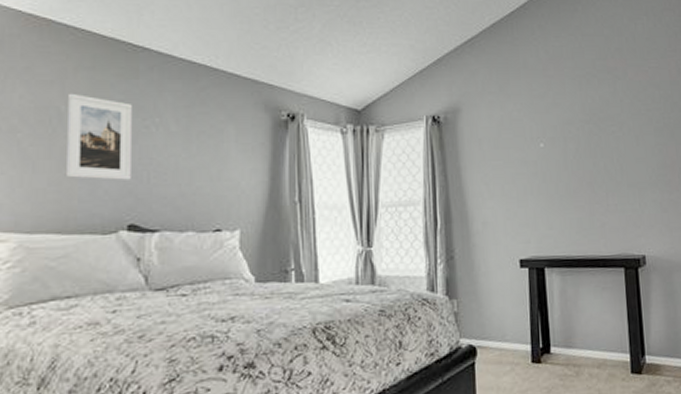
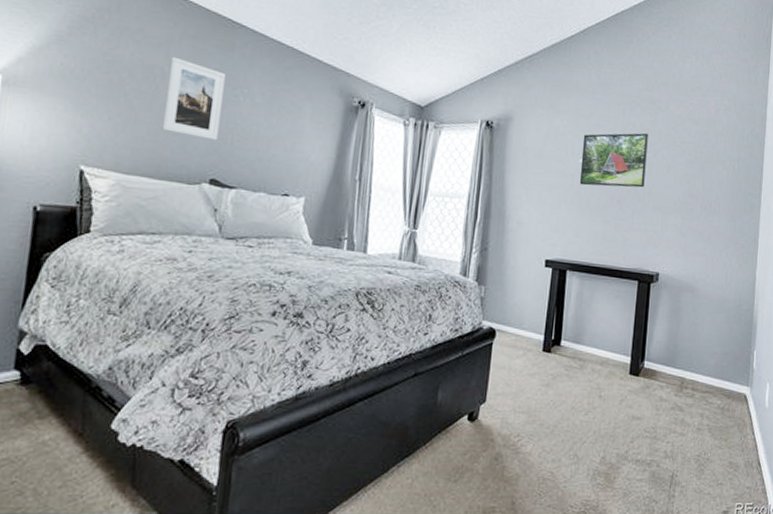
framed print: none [540,105,614,172] -> present [579,133,648,188]

